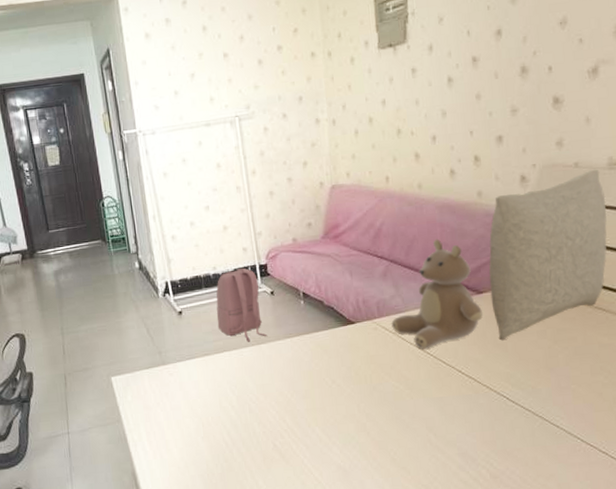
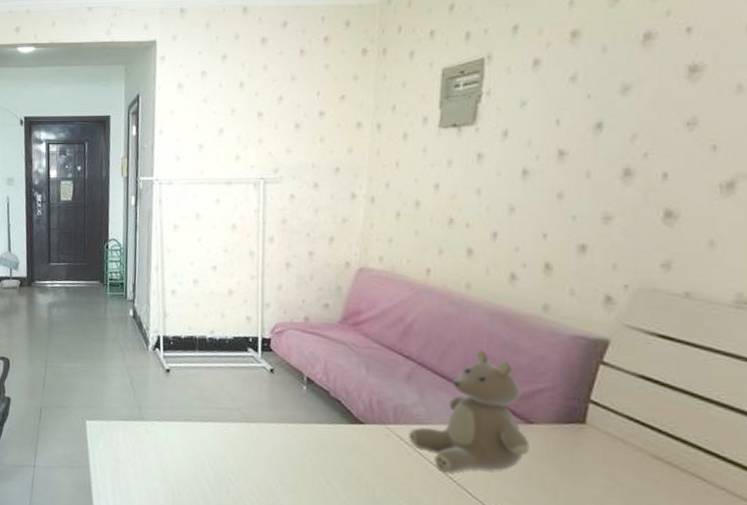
backpack: present [216,267,267,342] -> none [205,337,258,418]
pillow: present [489,169,607,341] -> none [543,304,726,486]

